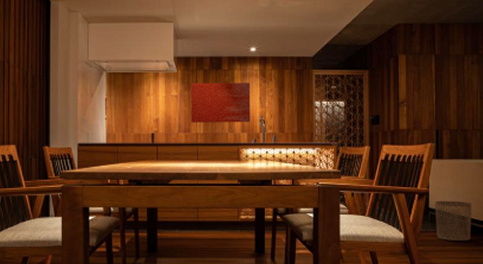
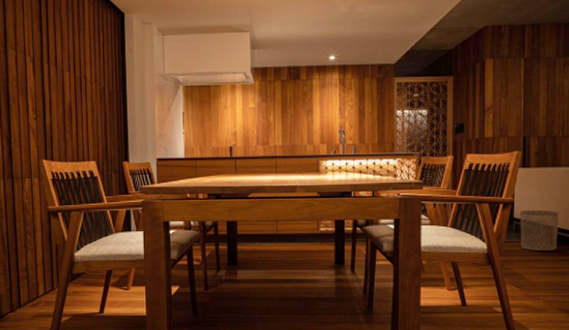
wall art: present [190,82,251,123] -> none [268,92,330,135]

